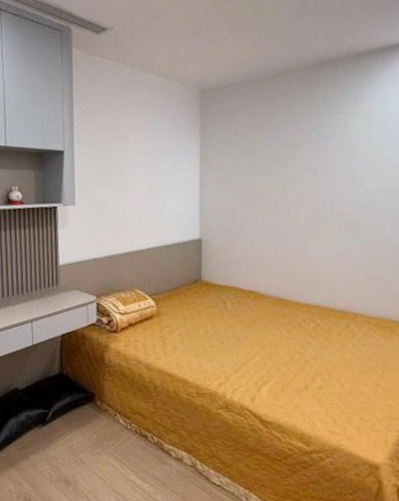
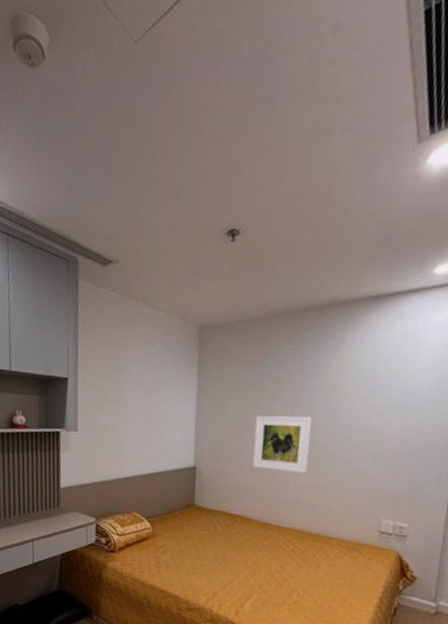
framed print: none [264,180,329,243] -> present [252,415,312,474]

